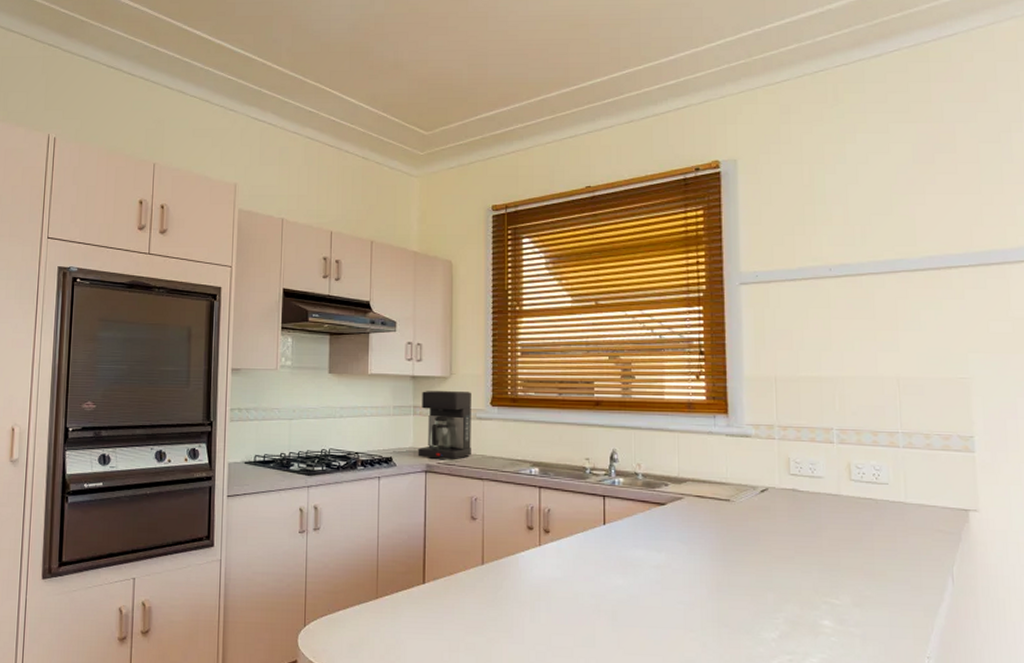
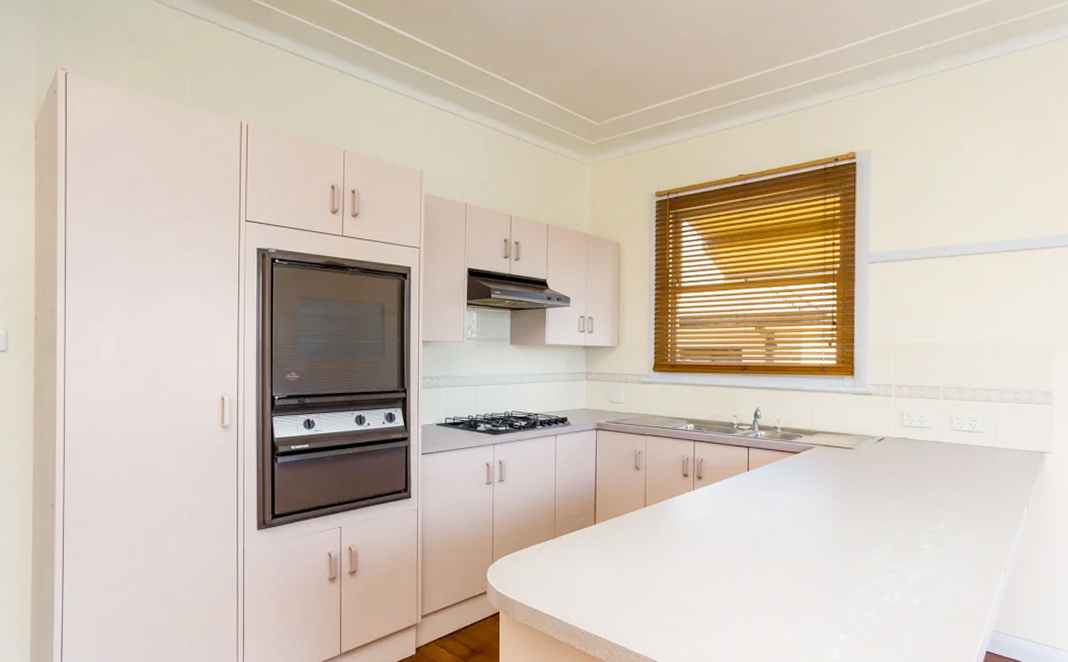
coffee maker: present [417,390,471,460] -> none [589,358,636,419]

